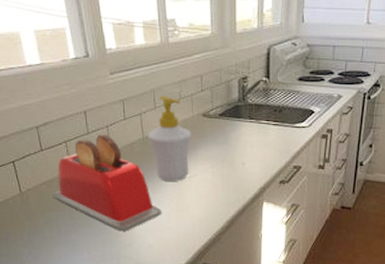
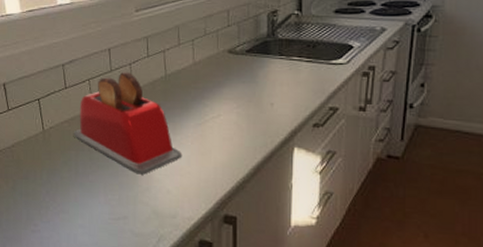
soap bottle: present [148,95,192,181] -> none [171,31,217,122]

